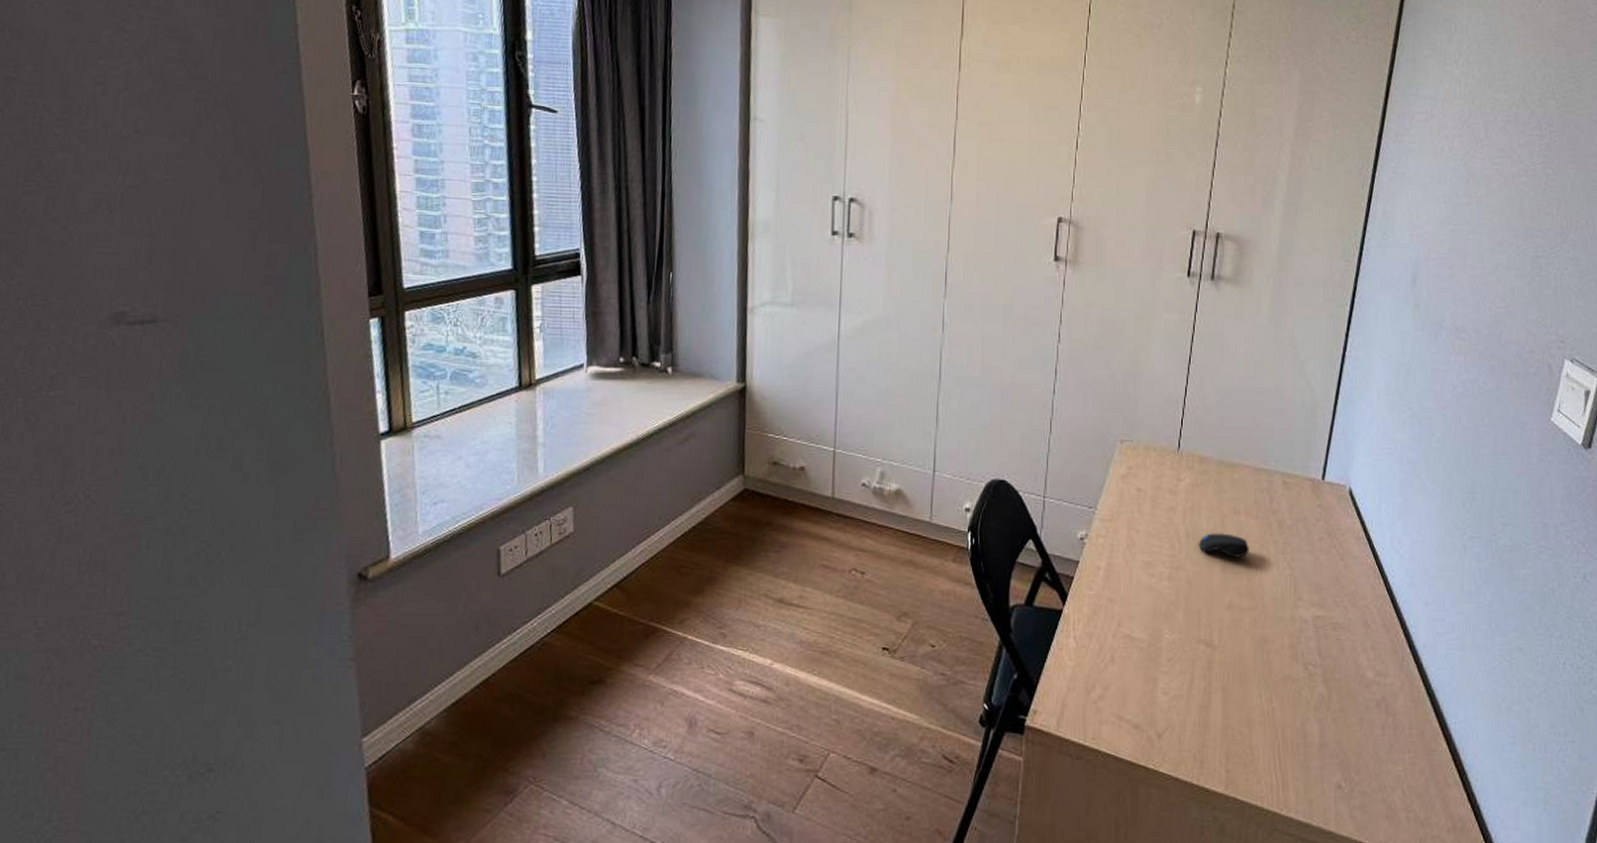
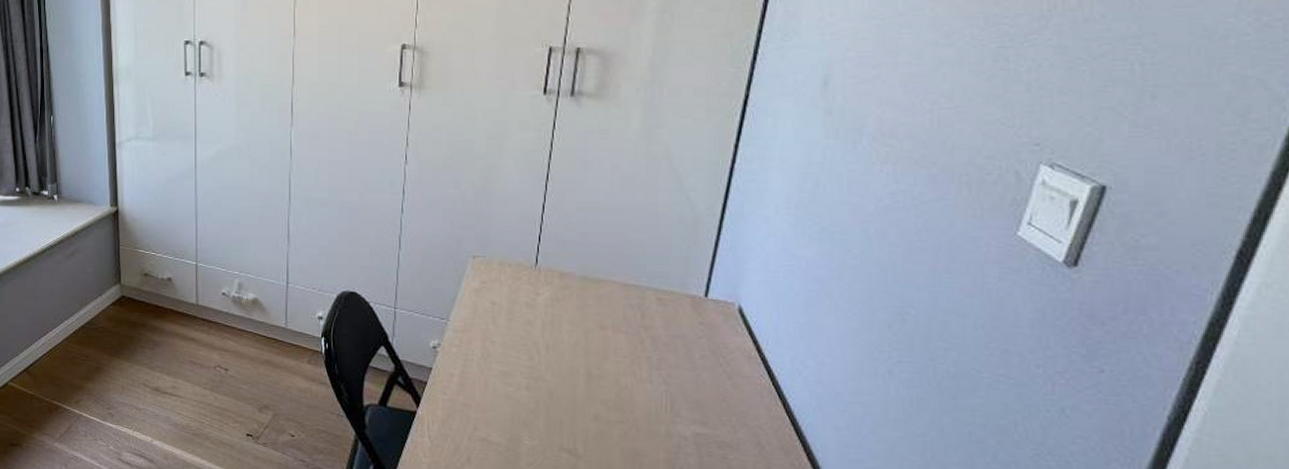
computer mouse: present [1198,533,1249,558] -> none [559,346,617,372]

